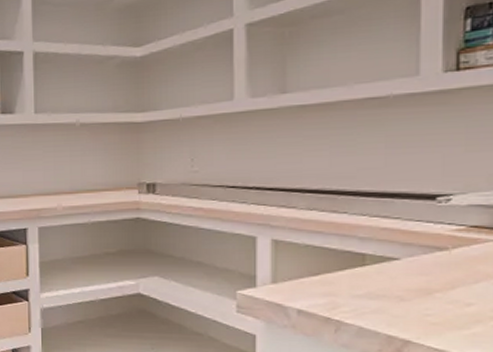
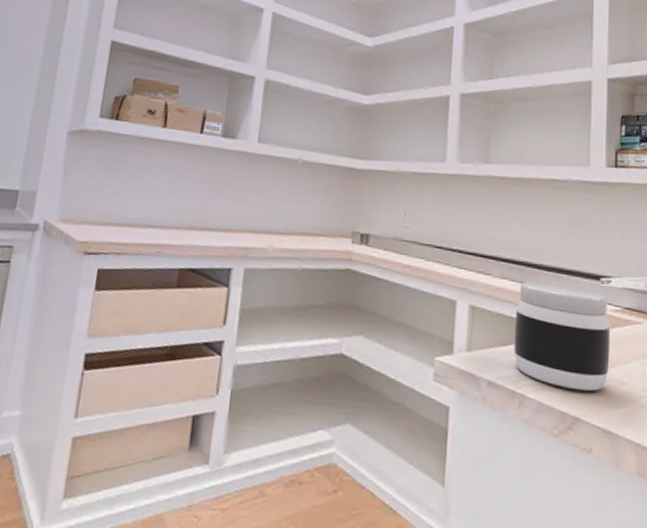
jar: none [327,209,451,315] -> present [514,281,611,392]

